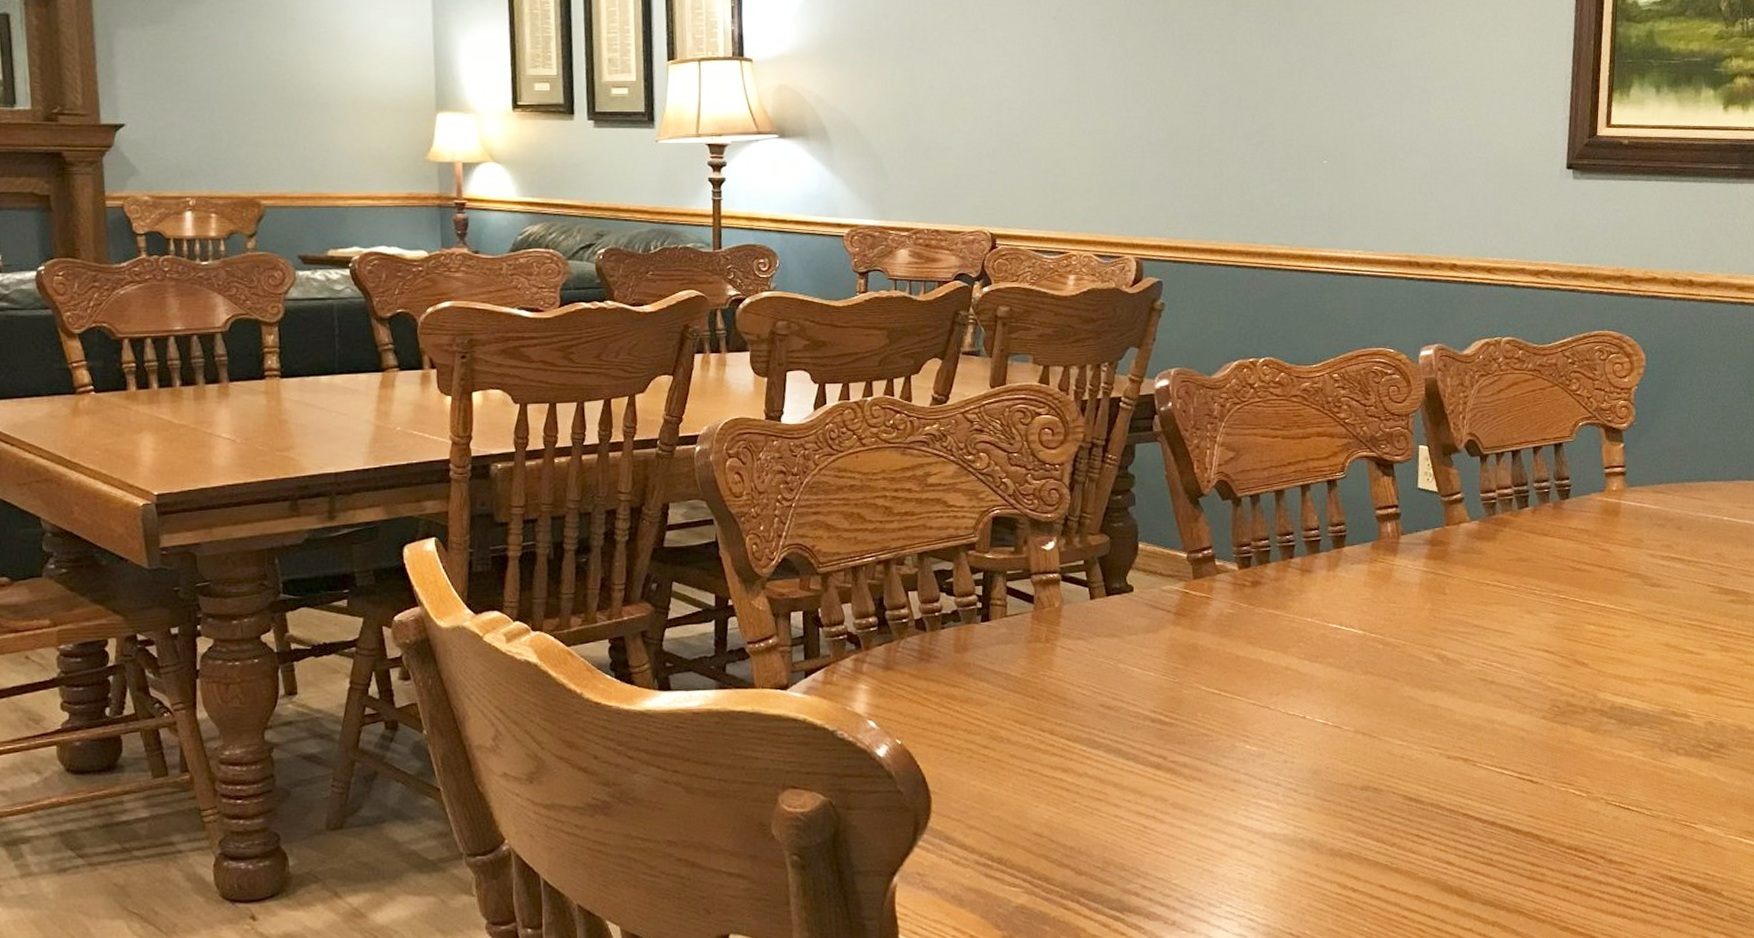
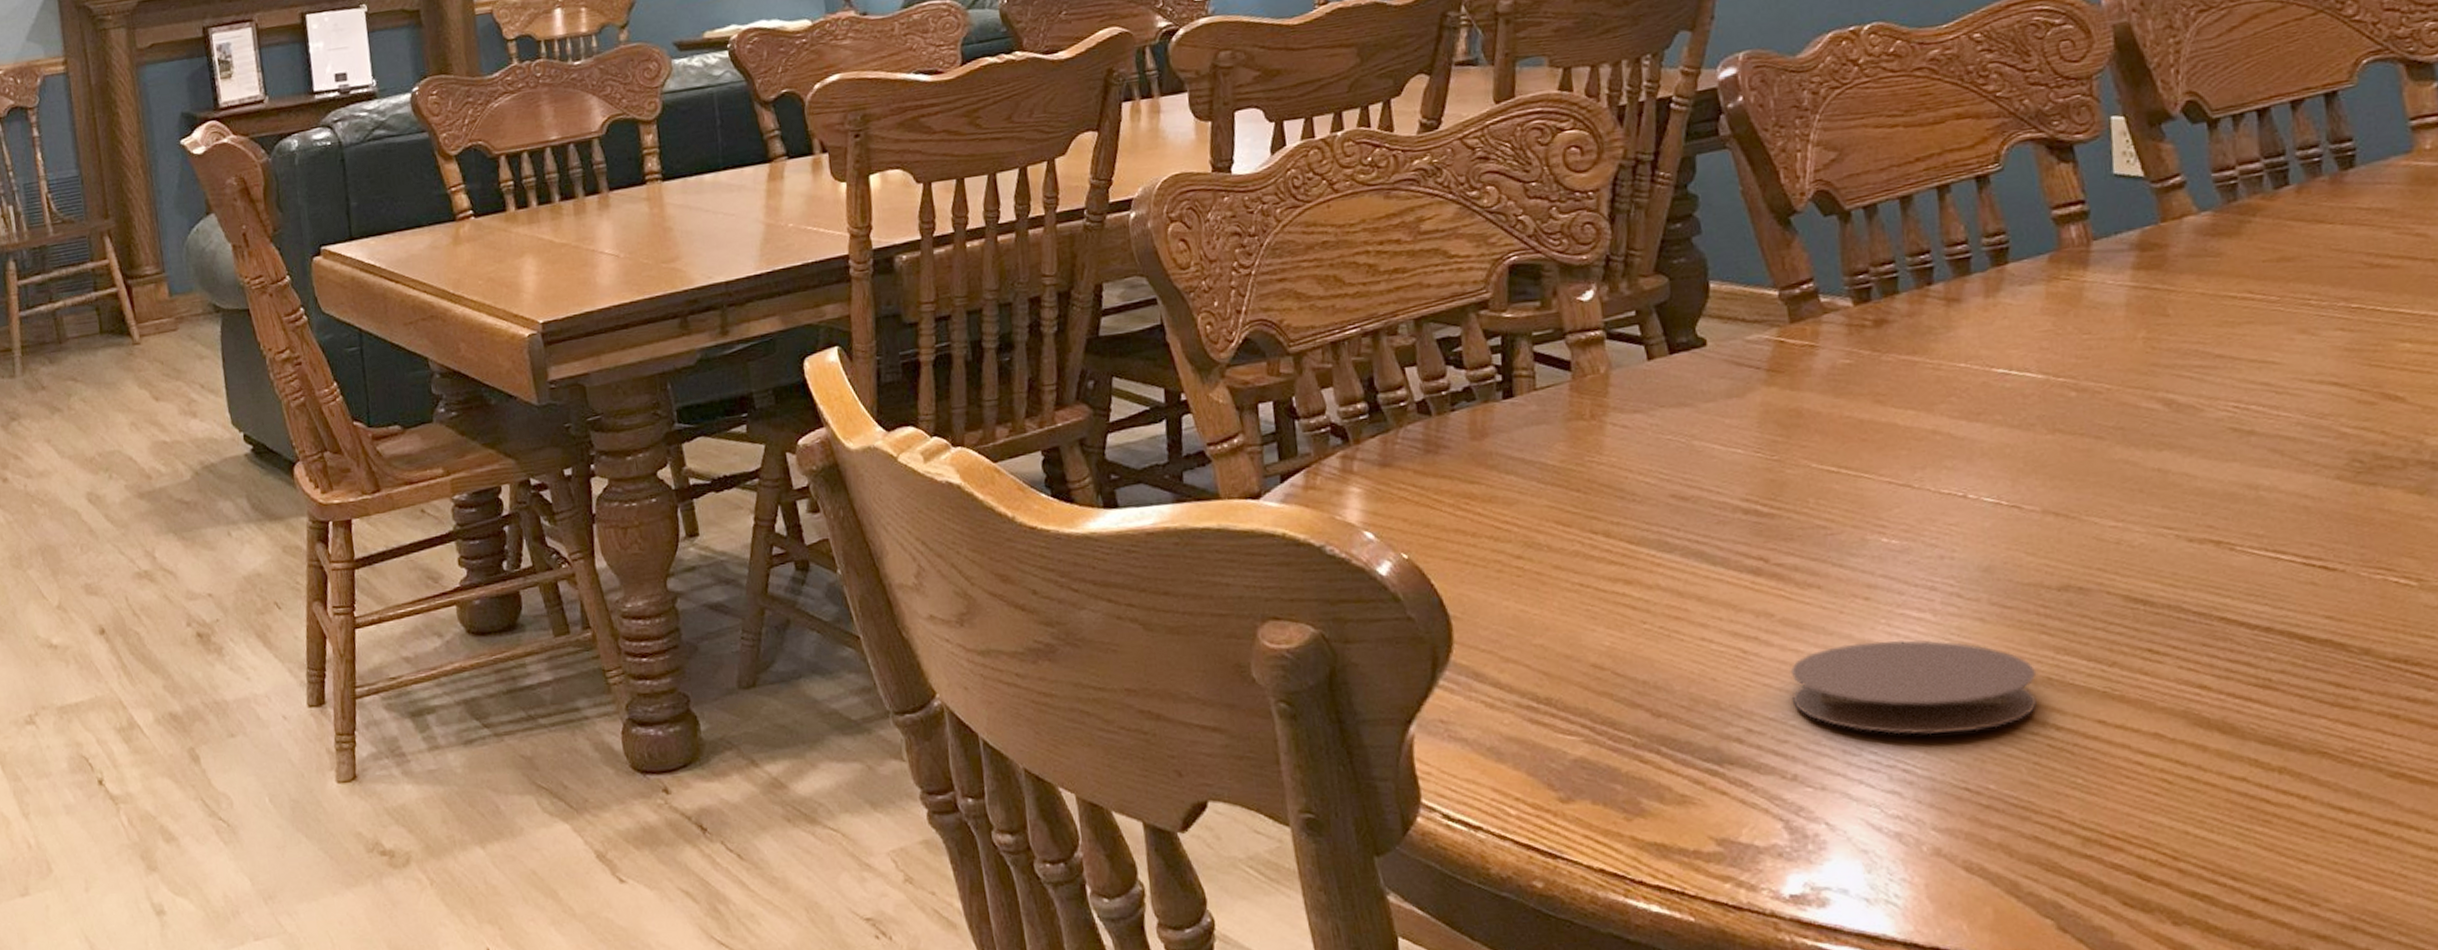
coaster: none [1175,822,1343,893] -> present [1790,640,2037,735]

